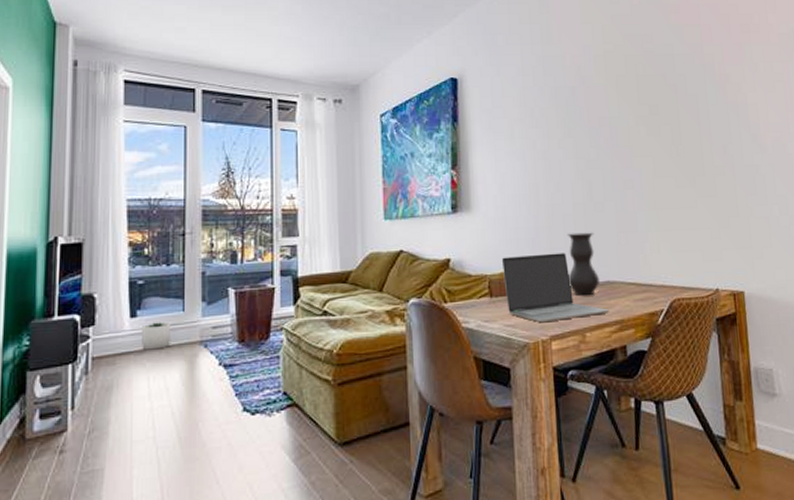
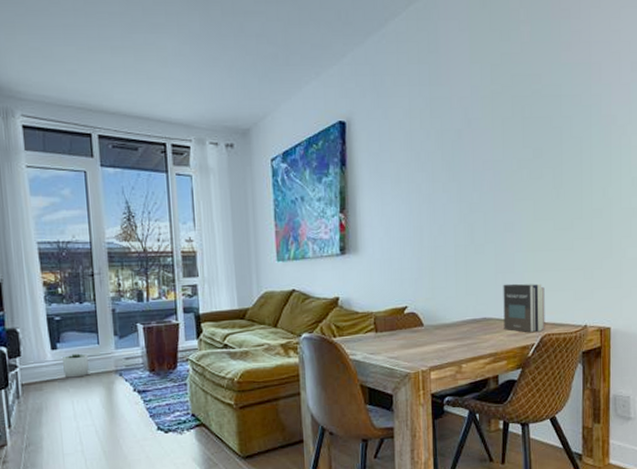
laptop: present [501,253,609,323] -> none [386,292,484,356]
vase: present [566,232,600,295] -> none [447,273,478,331]
books: none [626,243,674,298] -> present [503,283,545,333]

